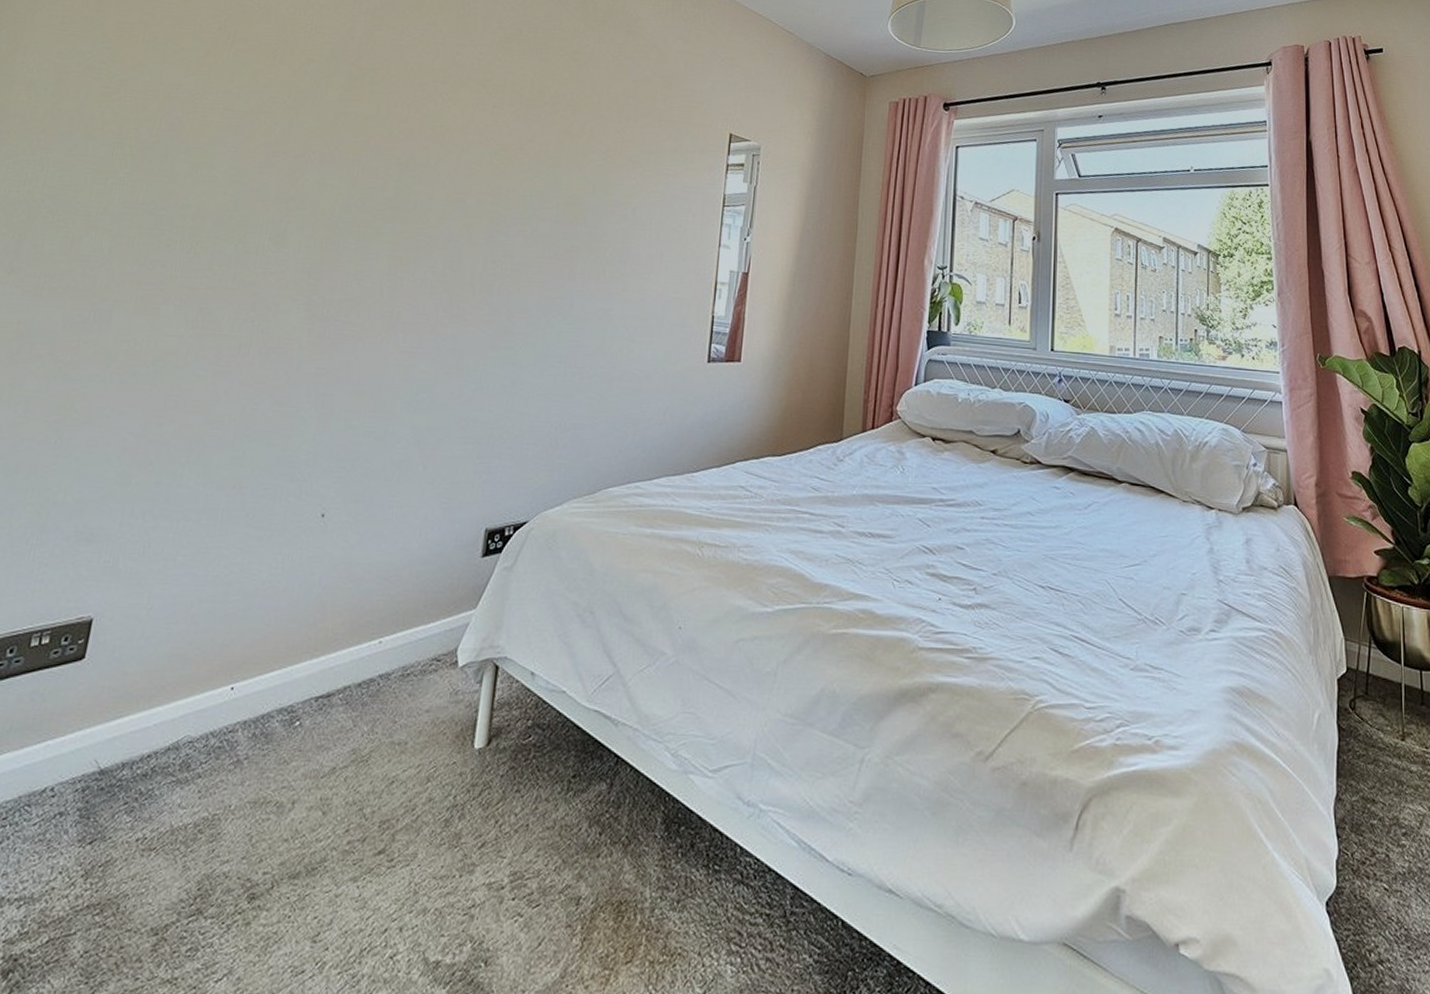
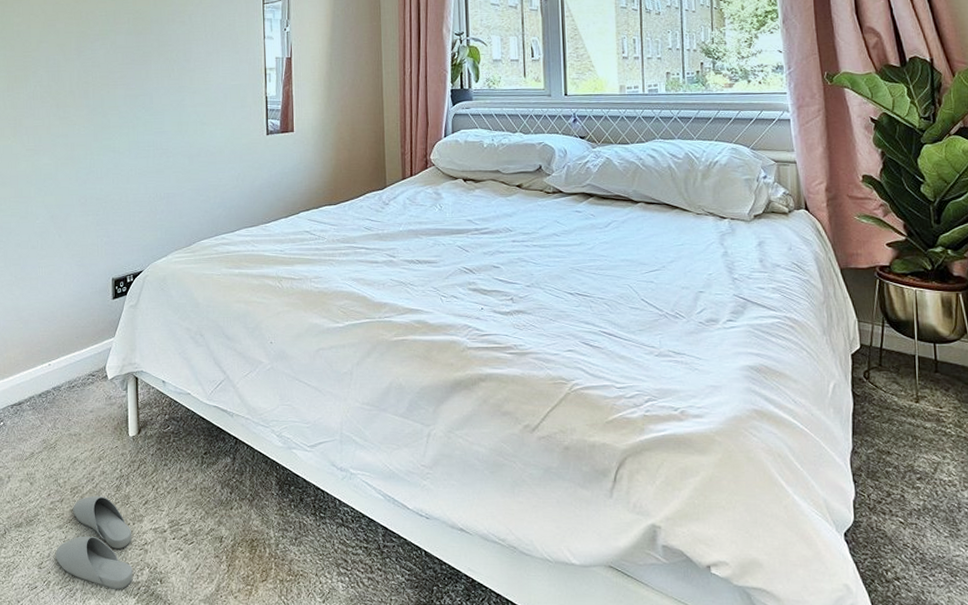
slippers: none [339,833,456,975] -> present [55,495,133,589]

